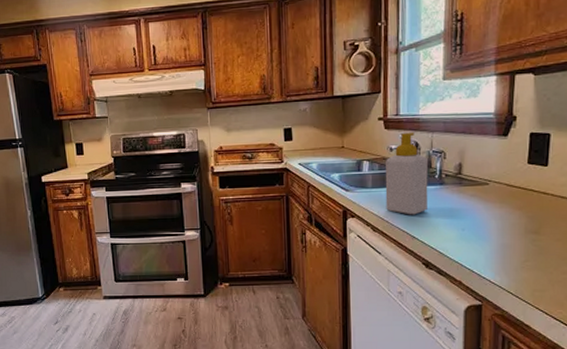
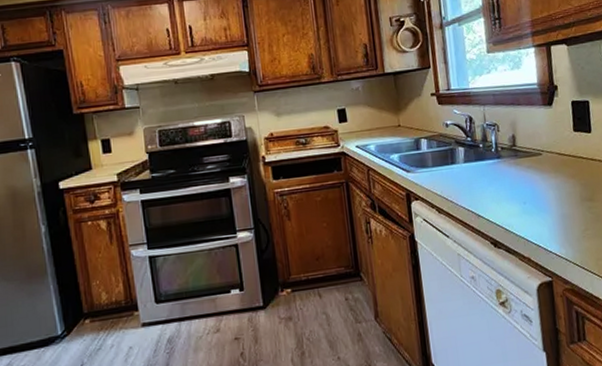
soap bottle: present [385,132,428,215] -> none [443,106,489,193]

